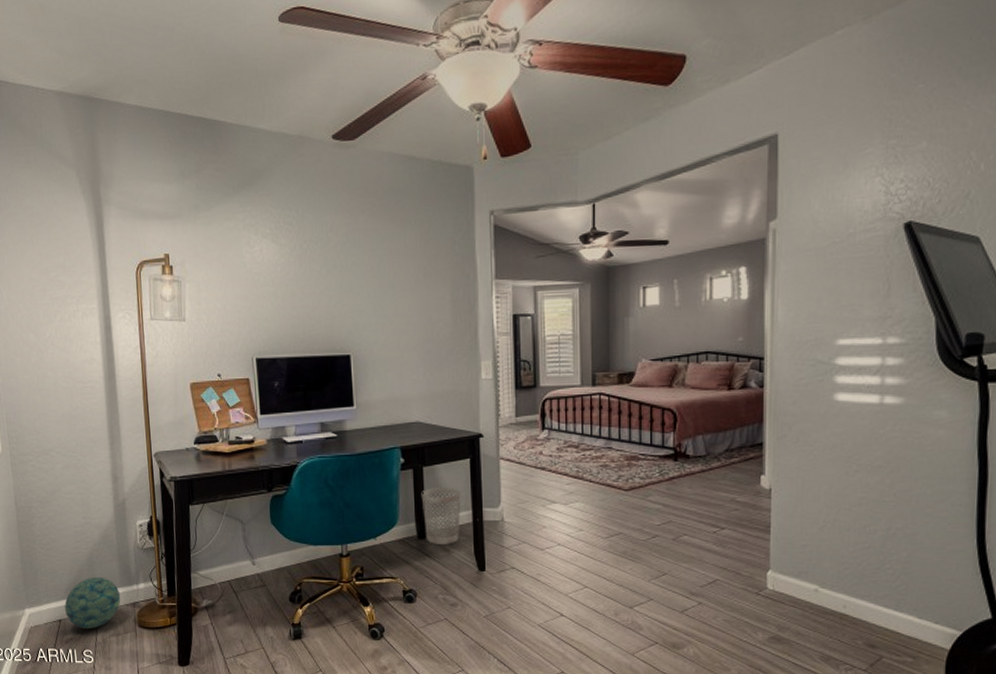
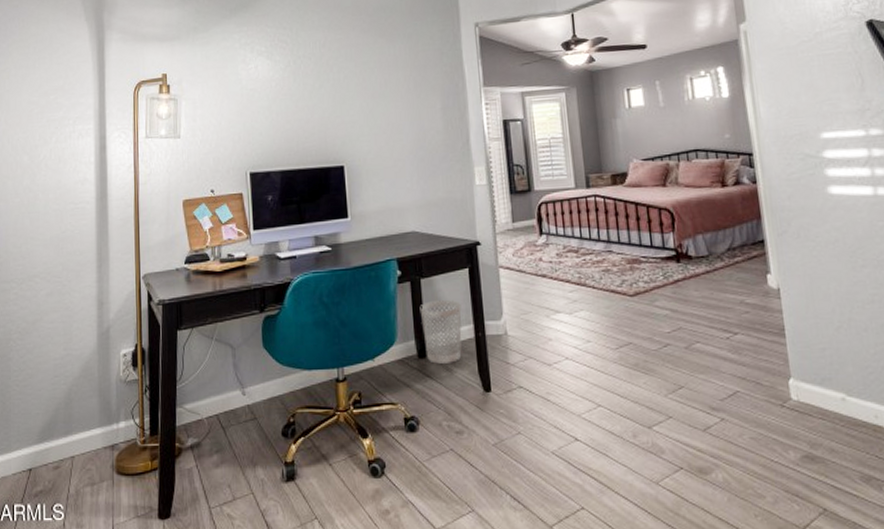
ball: present [64,576,121,629] -> none [37,416,99,479]

